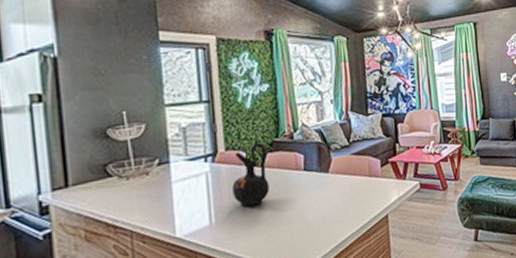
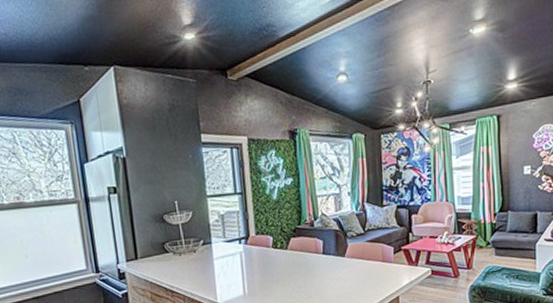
ceramic jug: present [232,142,270,208] -> none [261,229,293,283]

